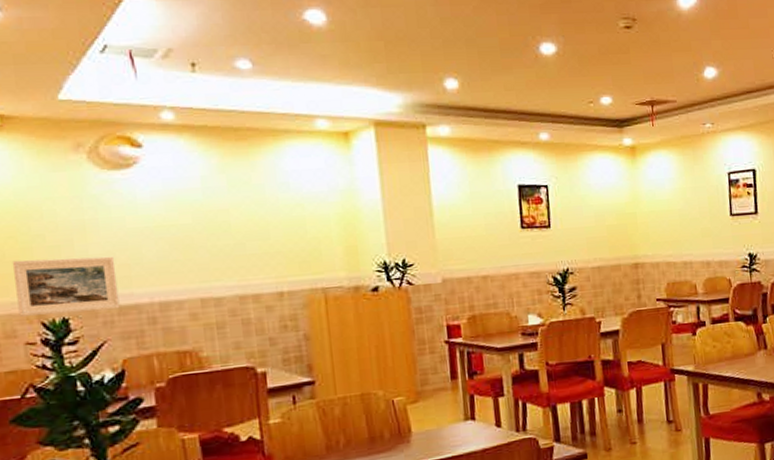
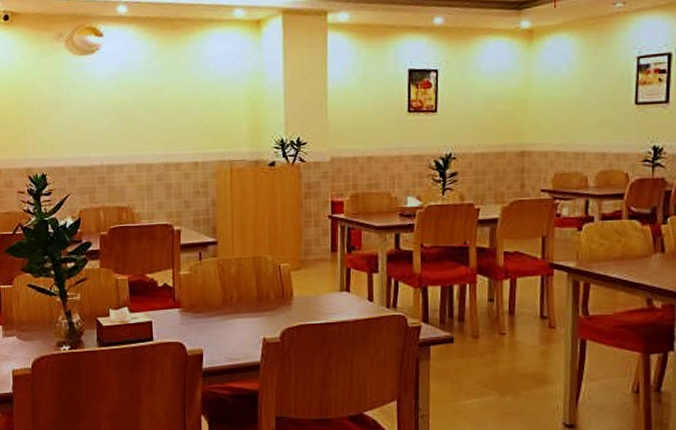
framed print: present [12,256,120,316] -> none [12,126,80,171]

